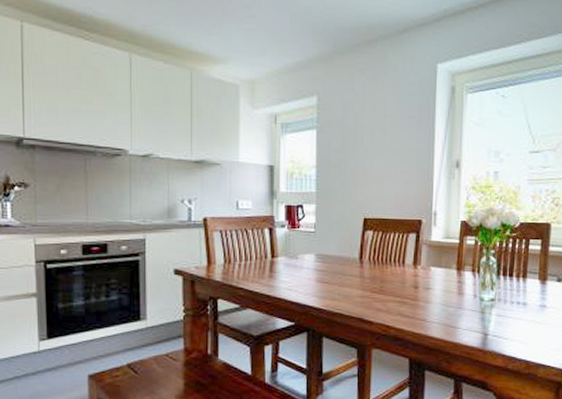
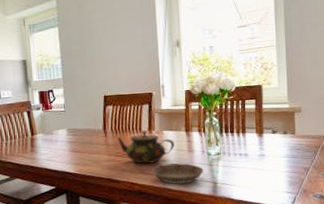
teapot: none [374,264,442,304] -> present [116,130,175,164]
saucer: none [413,307,474,333] -> present [152,163,204,185]

